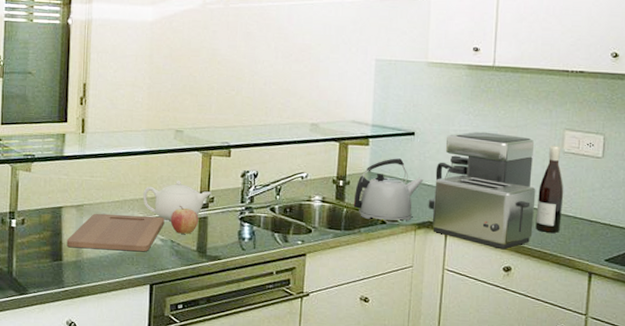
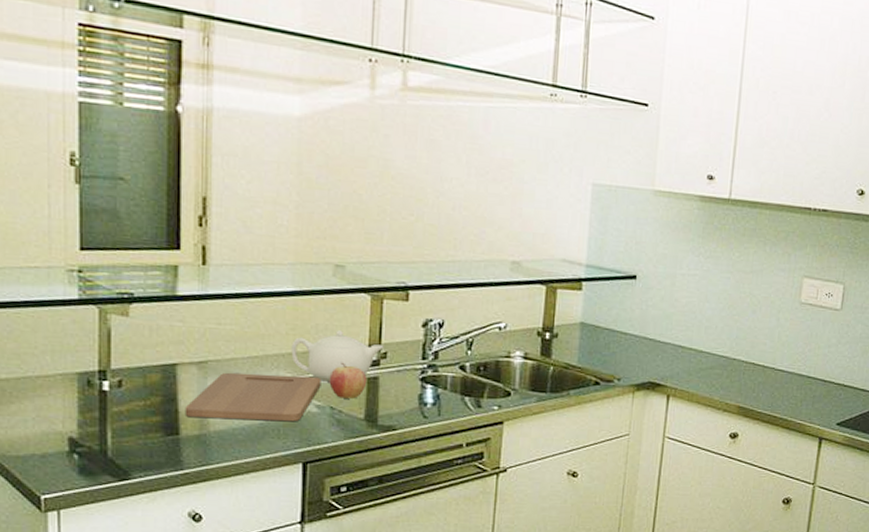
kettle: present [353,158,423,222] -> none [561,306,645,383]
coffee maker: present [428,131,535,209] -> none [649,276,770,368]
toaster: present [432,174,536,250] -> none [652,327,769,414]
bottle: present [535,145,564,233] -> none [766,294,799,394]

